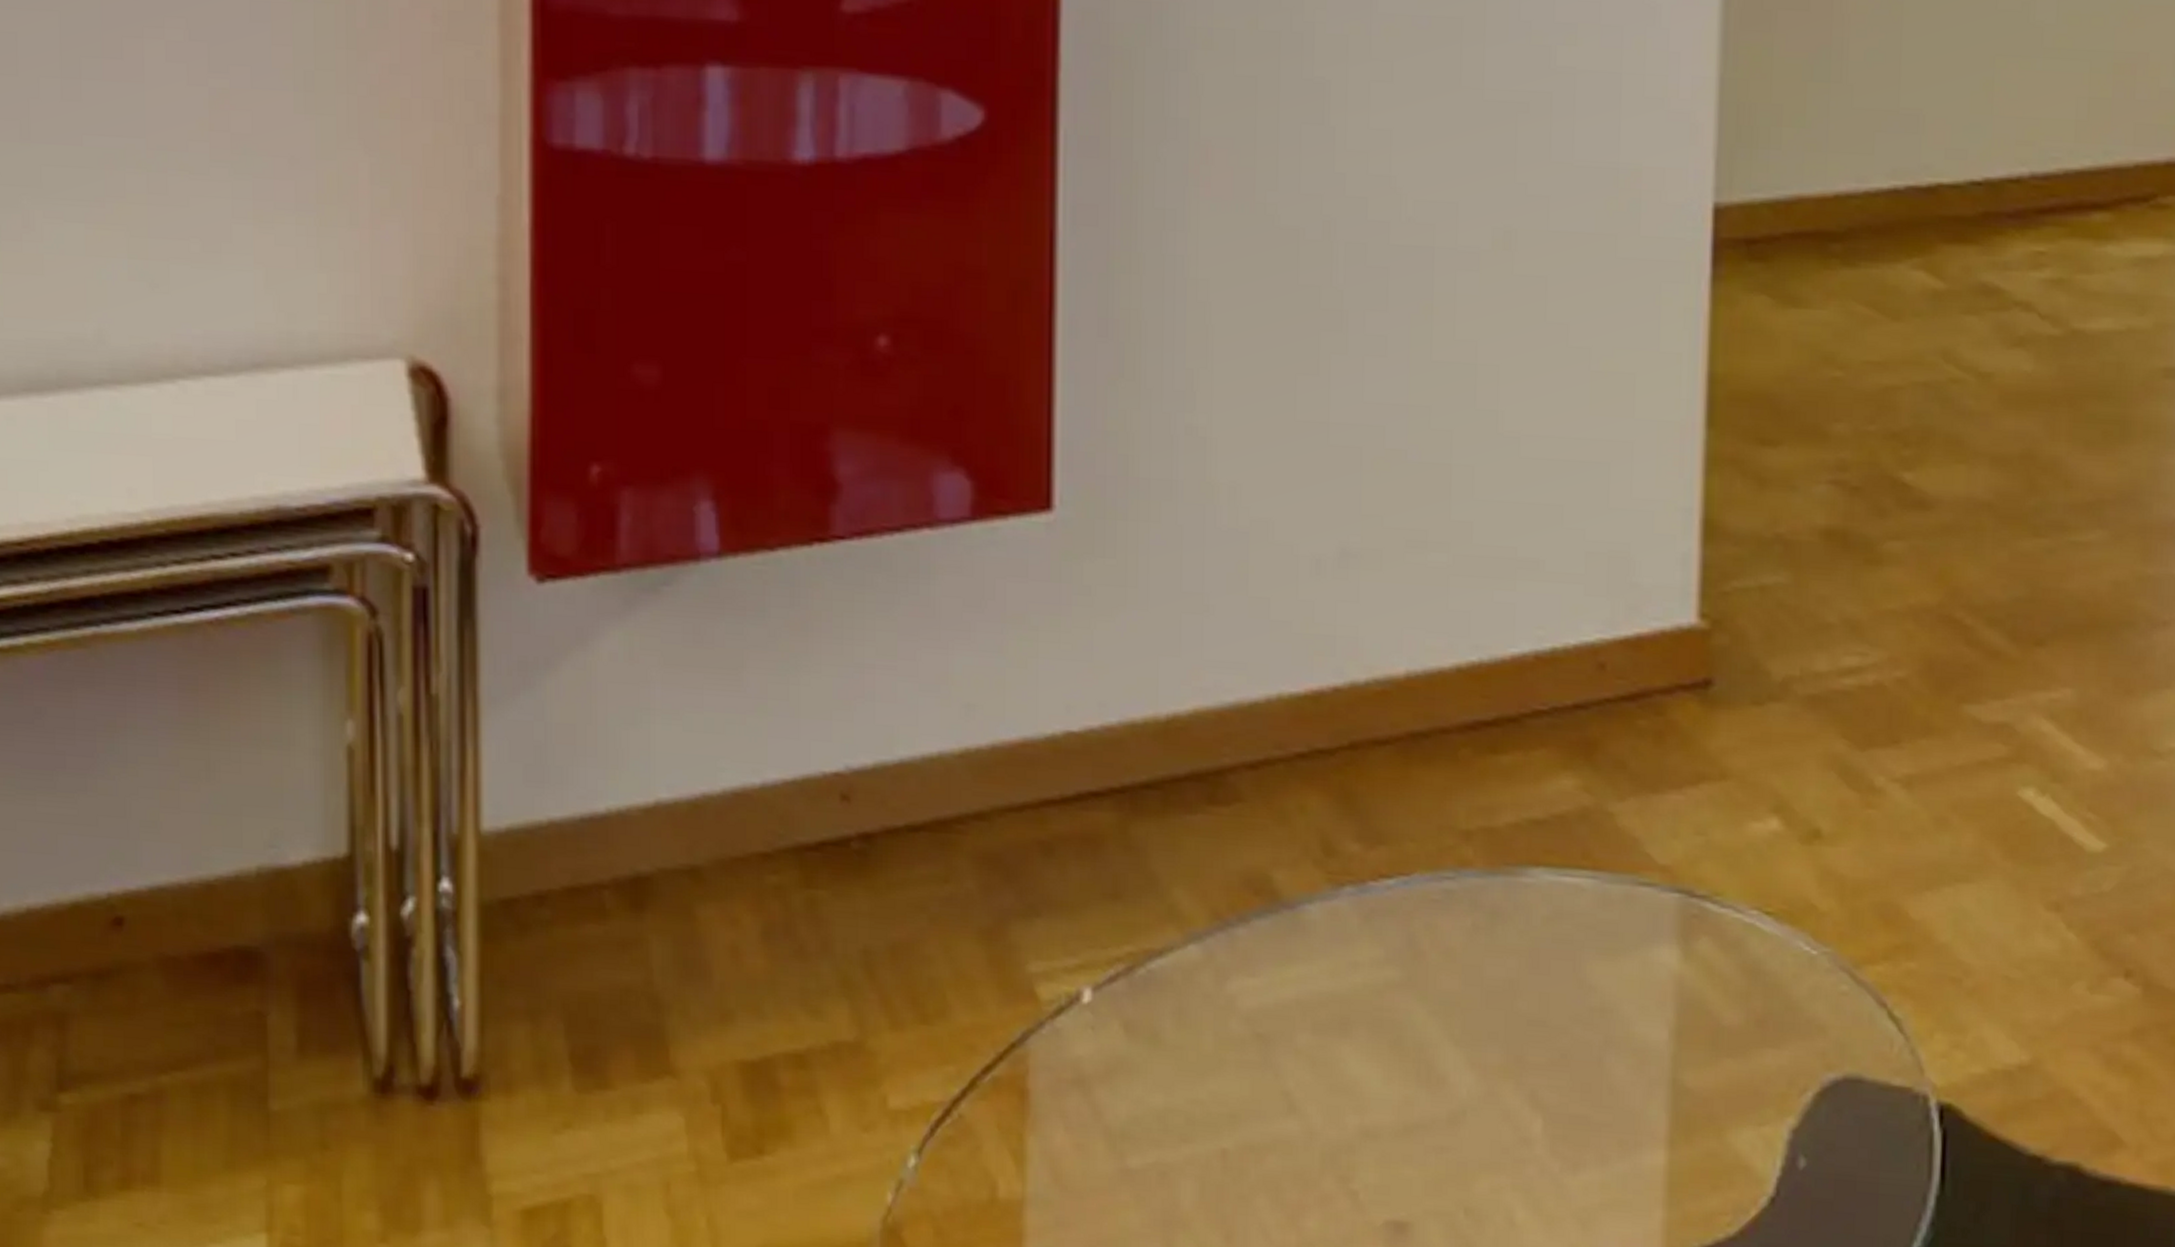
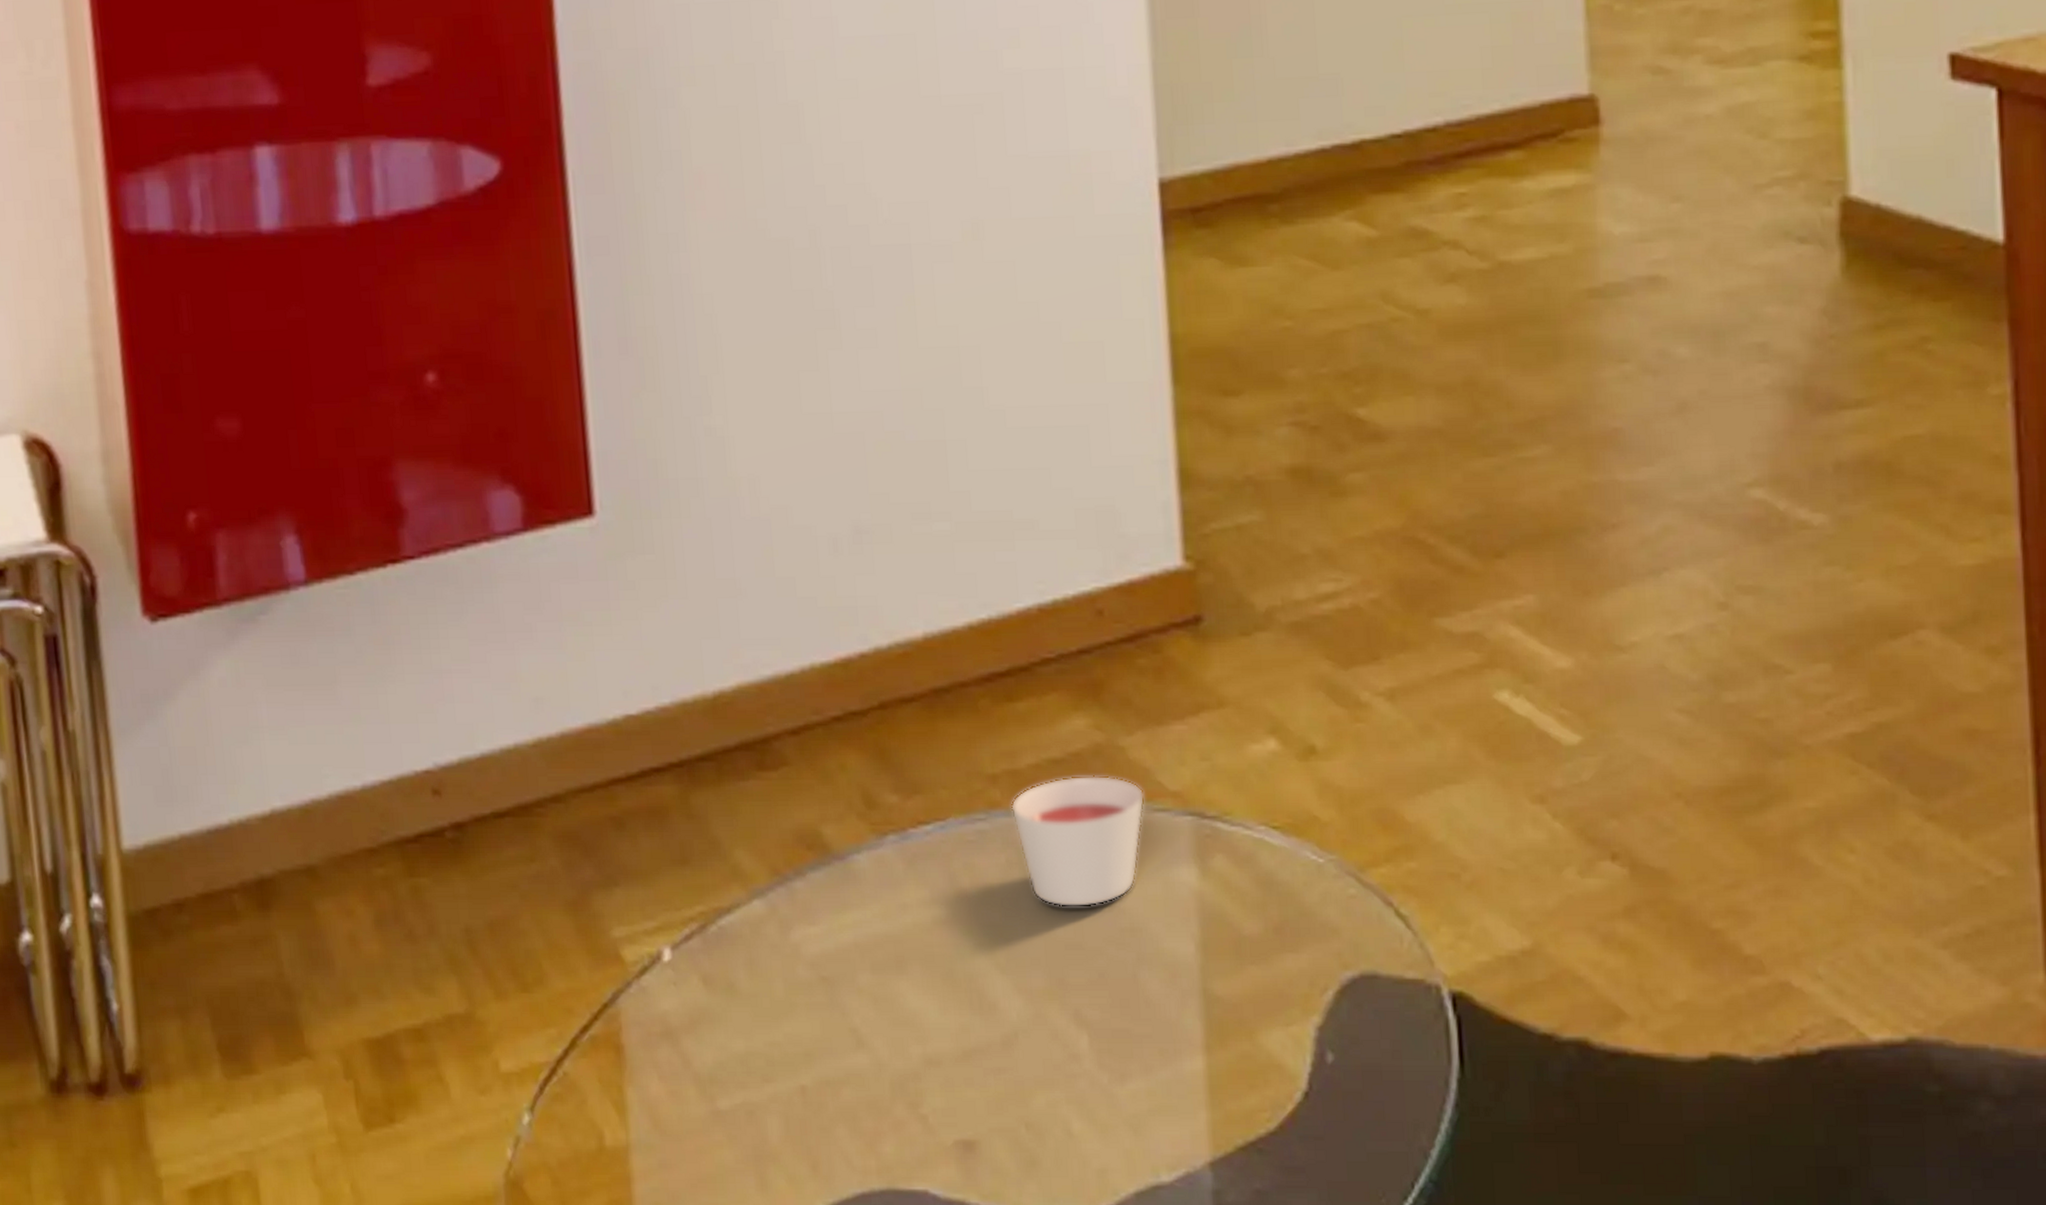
candle: none [1482,839,1631,982] -> present [1010,775,1145,908]

